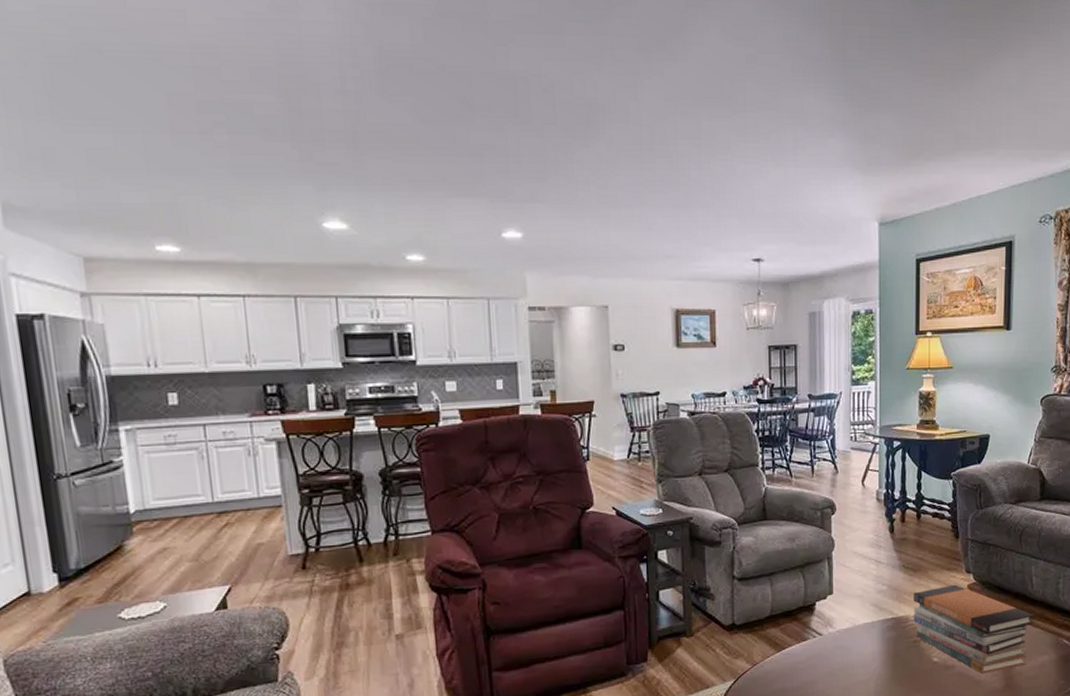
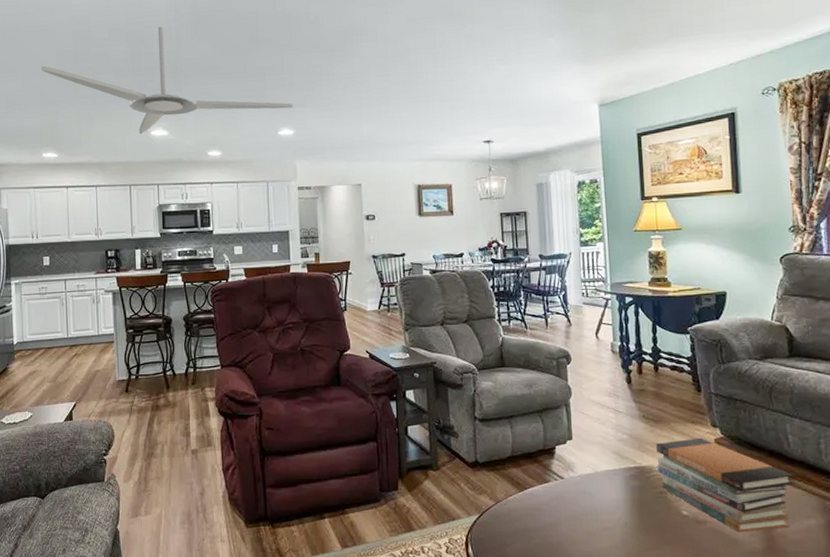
ceiling fan: none [143,72,522,227] -> present [41,26,294,135]

